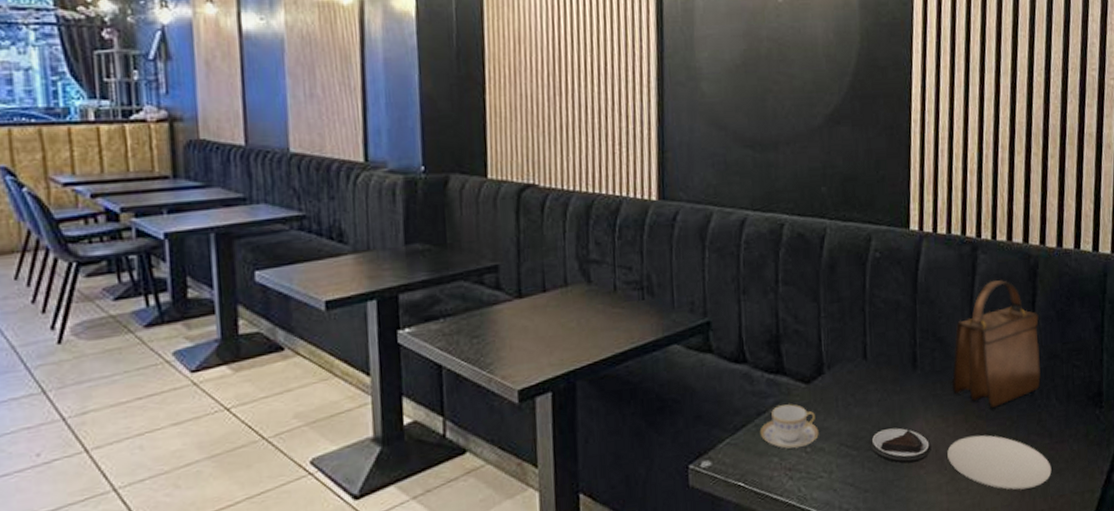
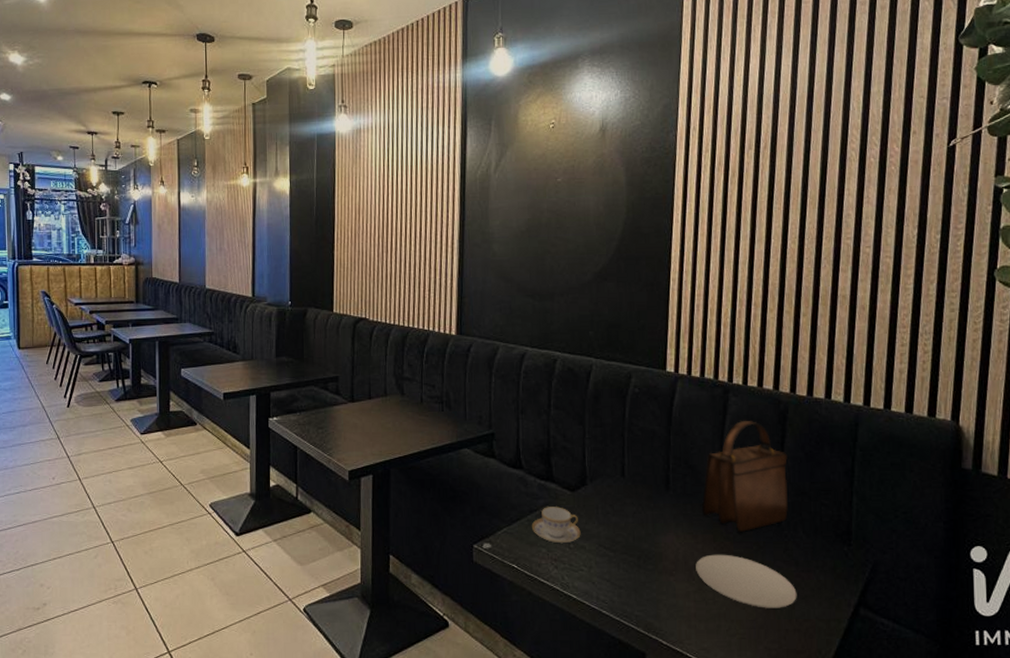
cake slice: present [870,427,931,464] -> none [625,538,681,569]

